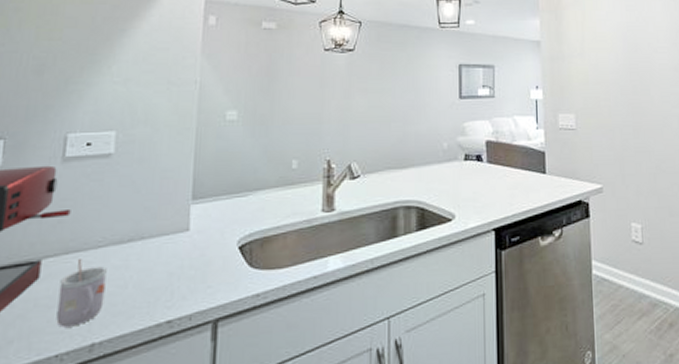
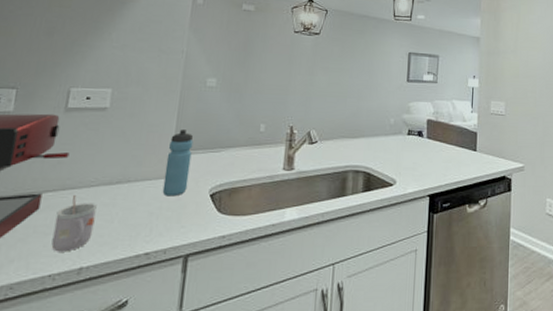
water bottle: none [182,173,215,253] -> present [162,130,193,197]

